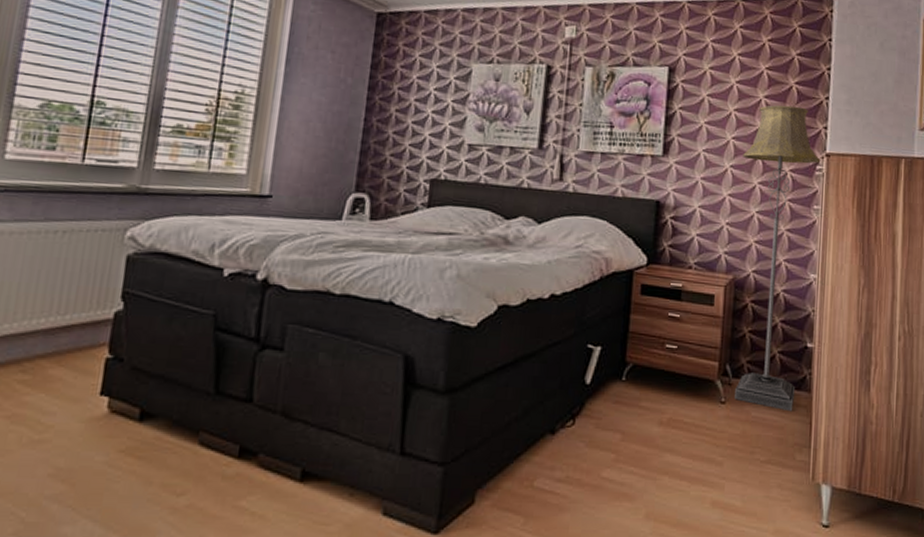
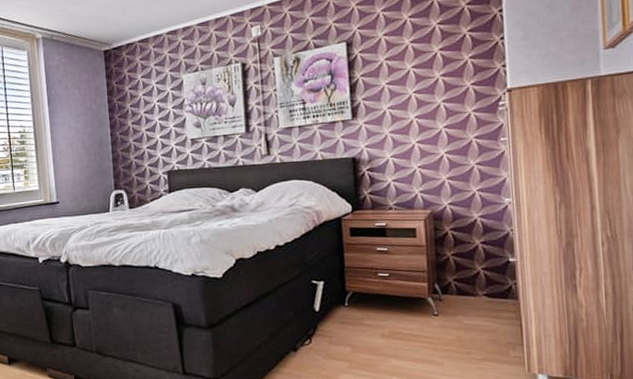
floor lamp: present [735,105,820,412] -> none [426,51,503,317]

